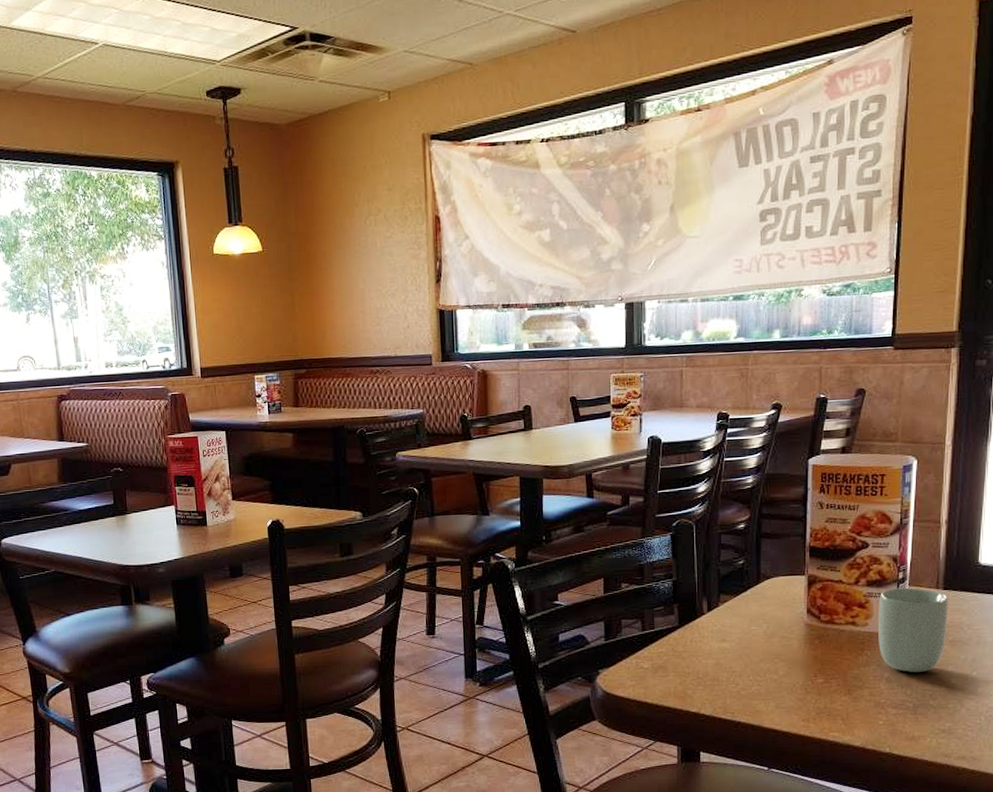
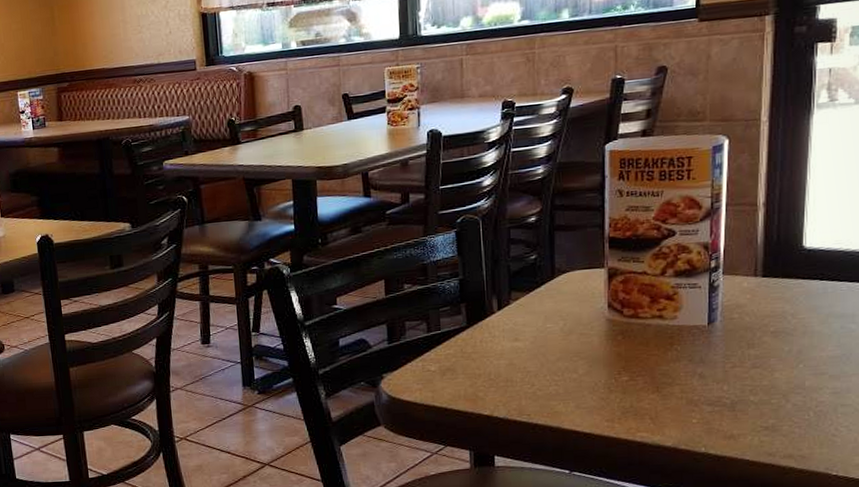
cup: present [878,587,948,673] -> none [688,276,769,368]

